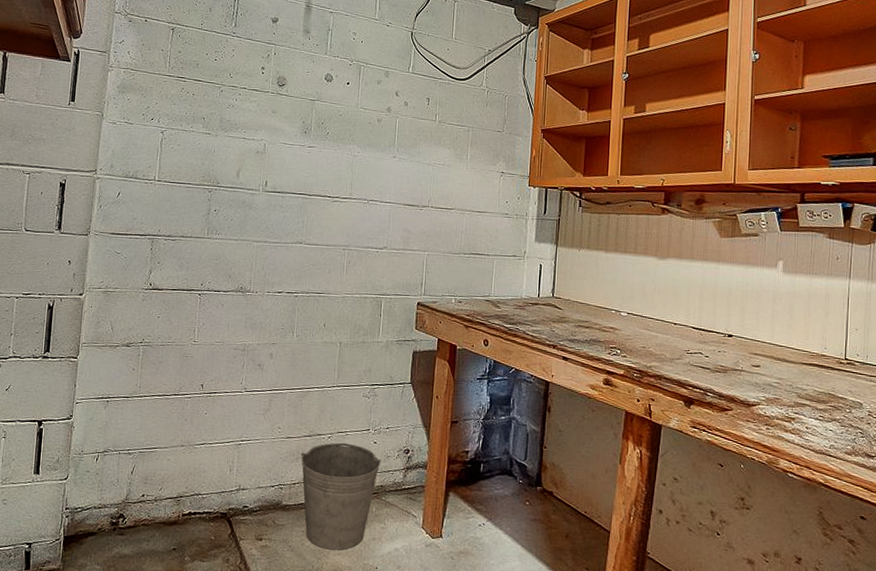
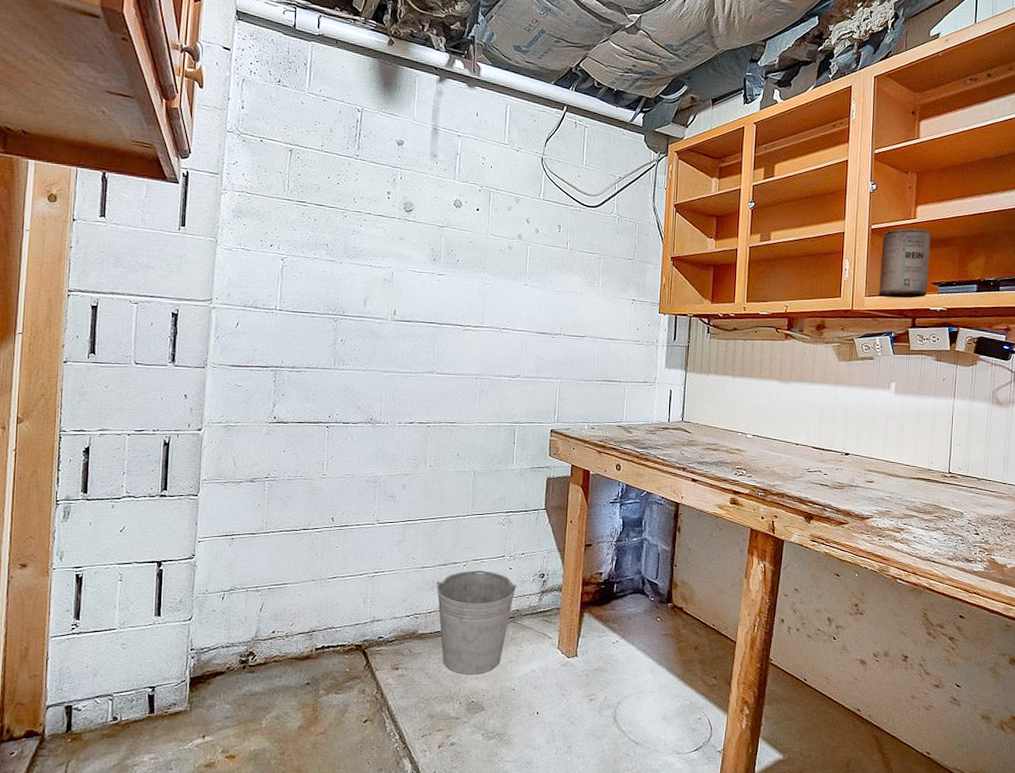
paint can: none [763,99,821,172] -> present [878,228,931,299]

